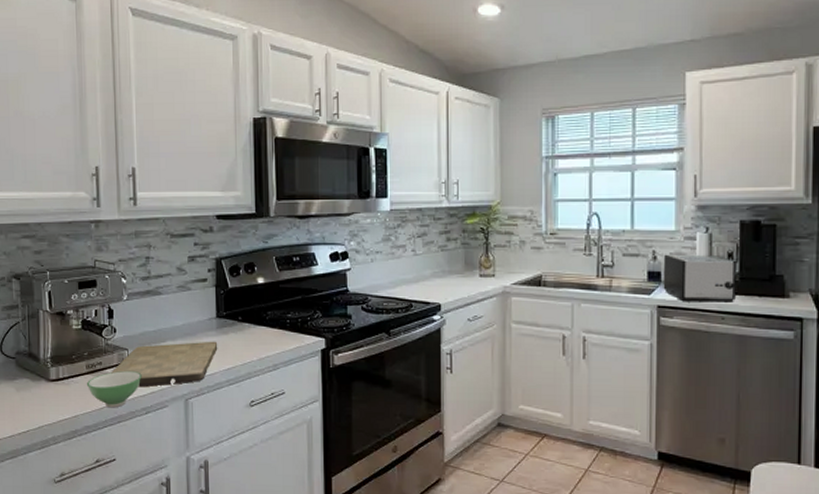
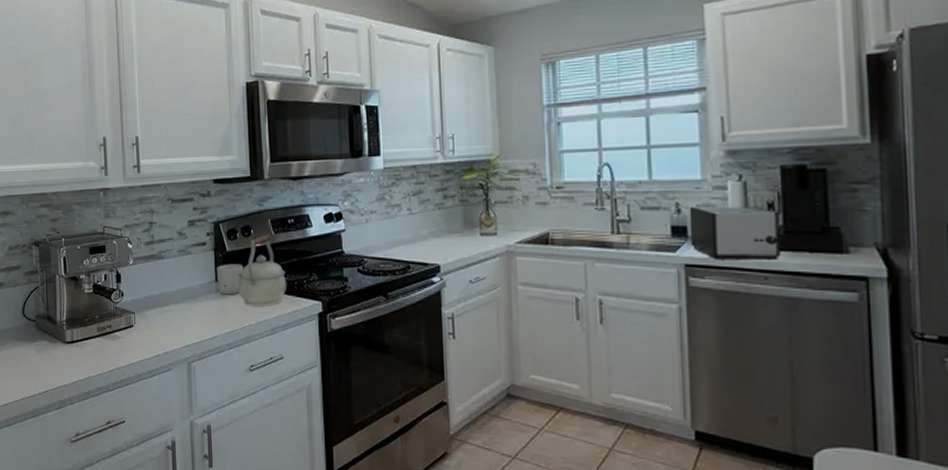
bowl: present [86,371,142,408] -> none [97,334,148,370]
cutting board: present [111,341,218,388] -> none [120,304,218,351]
mug: none [217,300,246,332] -> present [216,264,244,295]
kettle: none [240,270,291,343] -> present [238,233,287,307]

